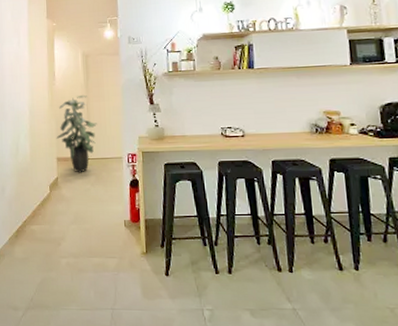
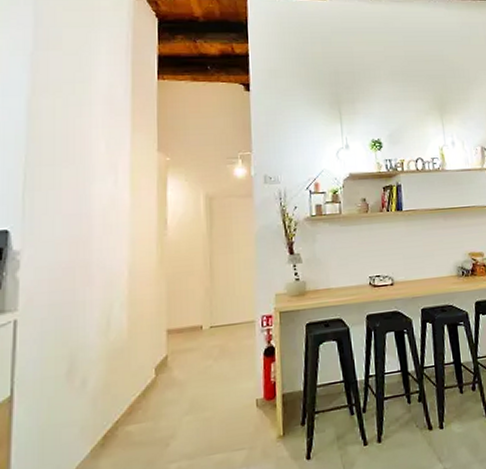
indoor plant: present [56,94,98,173] -> none [166,246,224,347]

